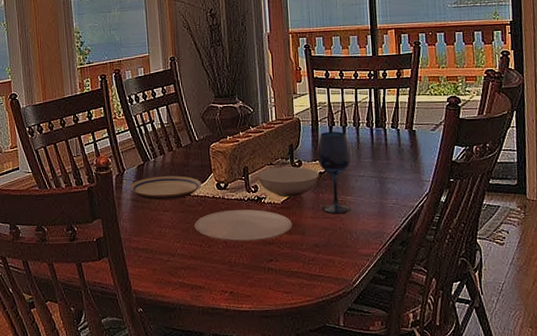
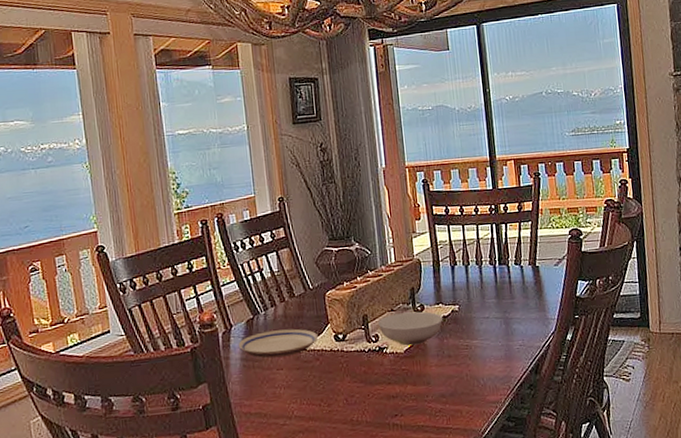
plate: present [194,209,292,242] -> none [311,361,417,398]
wineglass: present [317,131,351,213] -> none [439,271,477,360]

